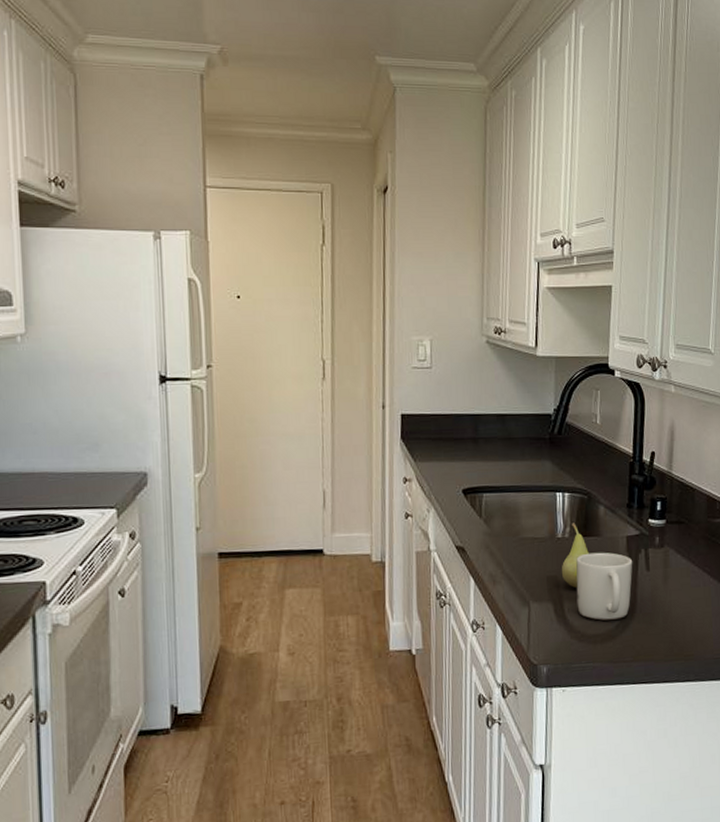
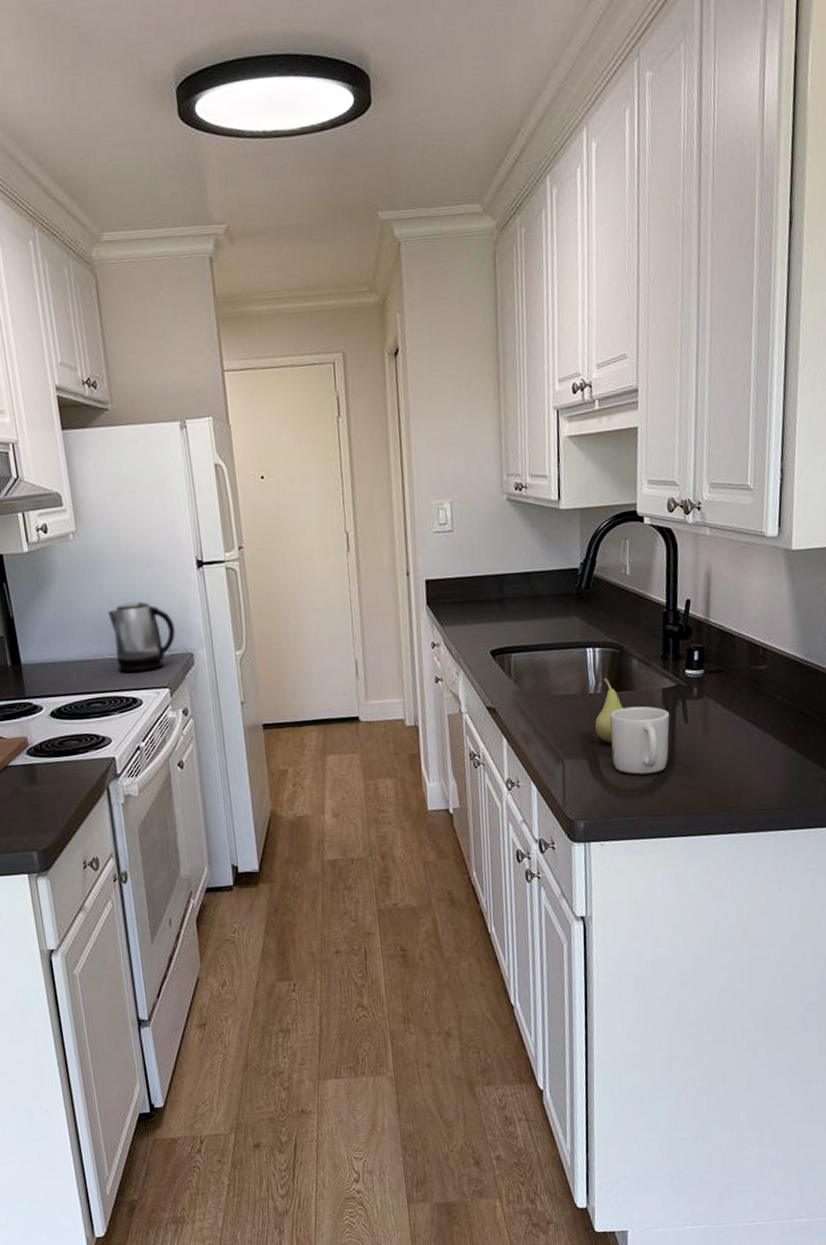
kettle: none [54,413,129,490] -> present [108,601,176,673]

